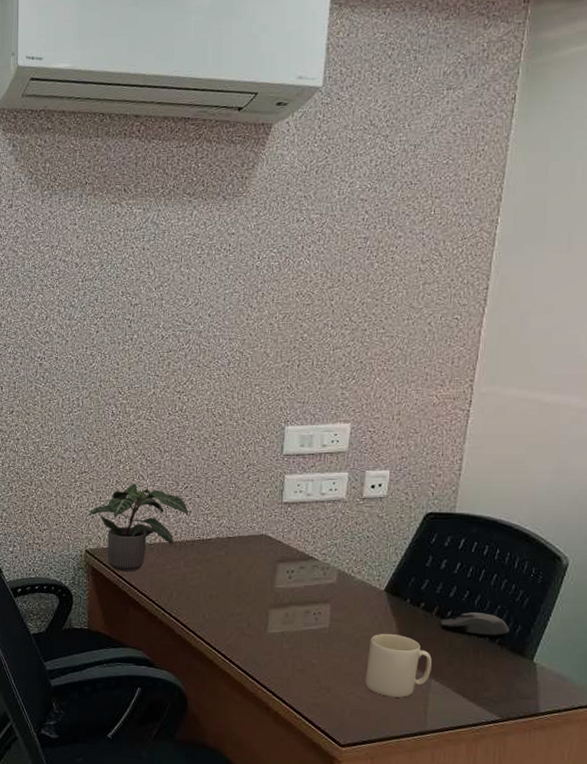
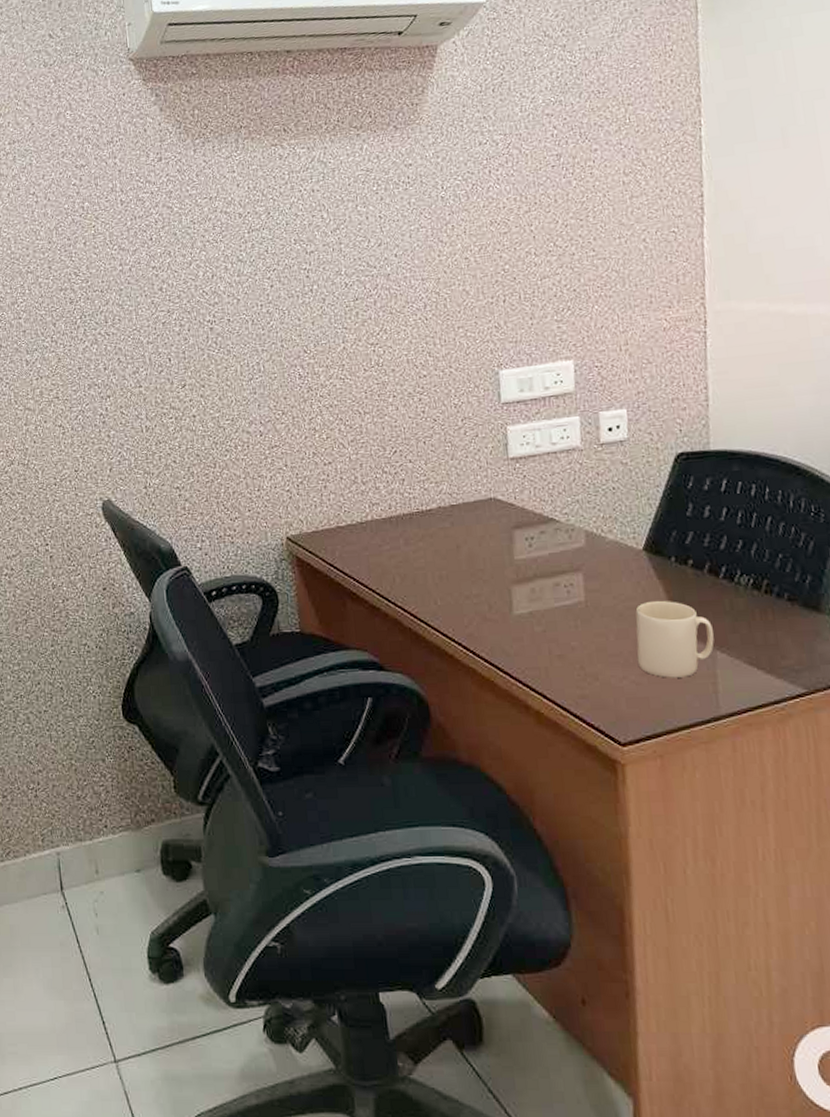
potted plant: present [86,484,189,572] -> none [283,453,402,559]
computer mouse: present [440,612,510,639] -> none [715,564,799,595]

